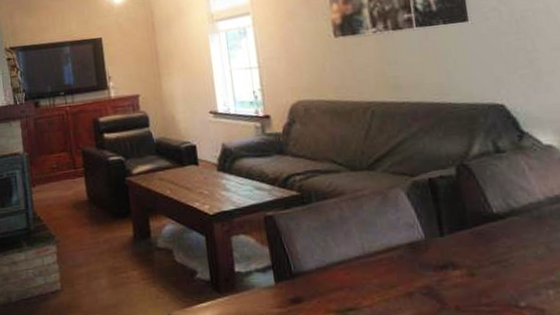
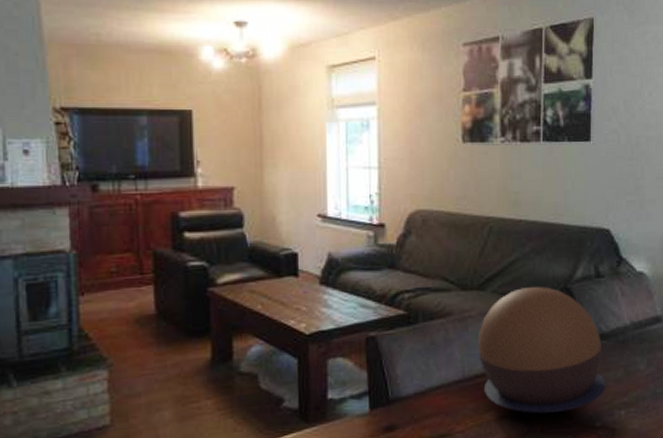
decorative bowl: none [373,164,526,291] -> present [477,286,606,414]

